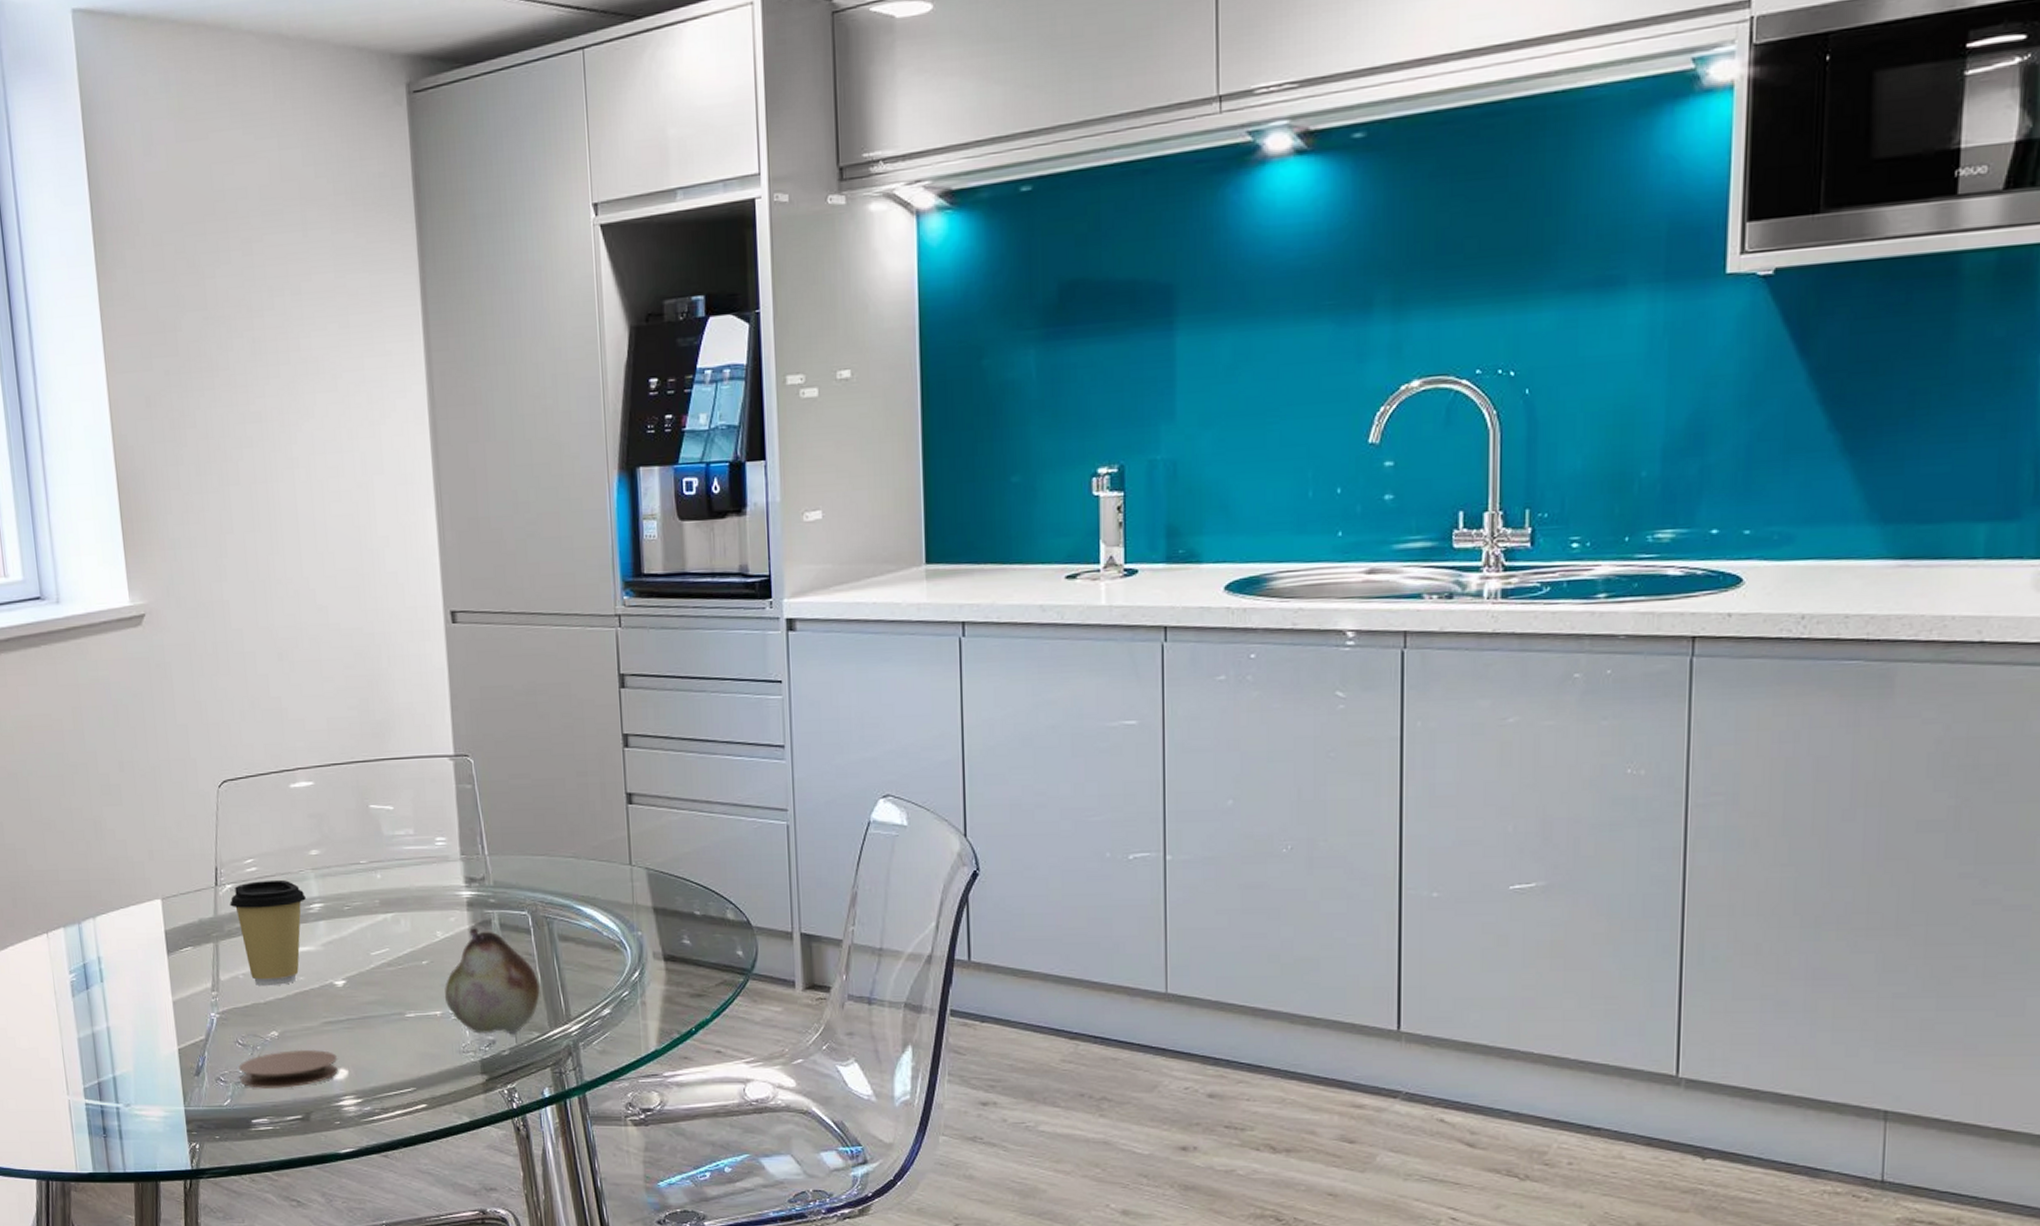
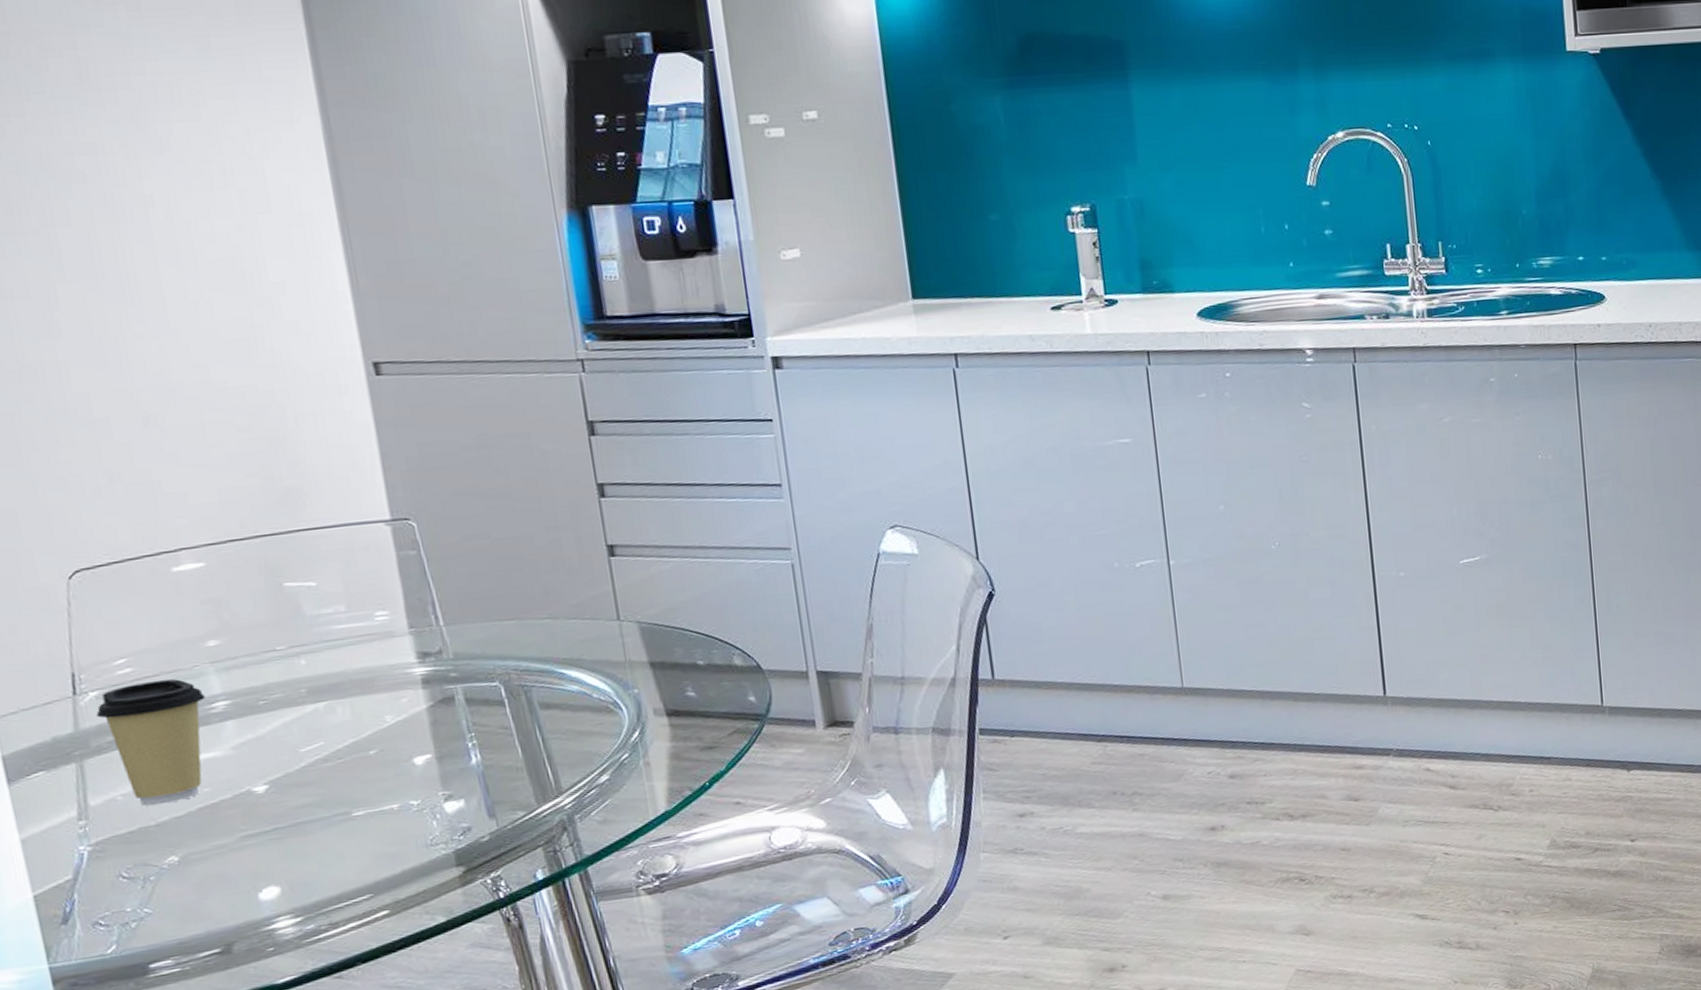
coaster: present [239,1049,338,1088] -> none [125,869,267,927]
fruit: present [444,928,540,1034] -> none [401,707,523,823]

